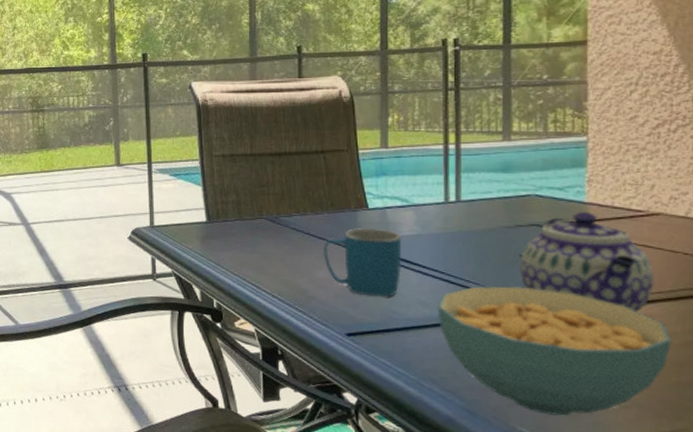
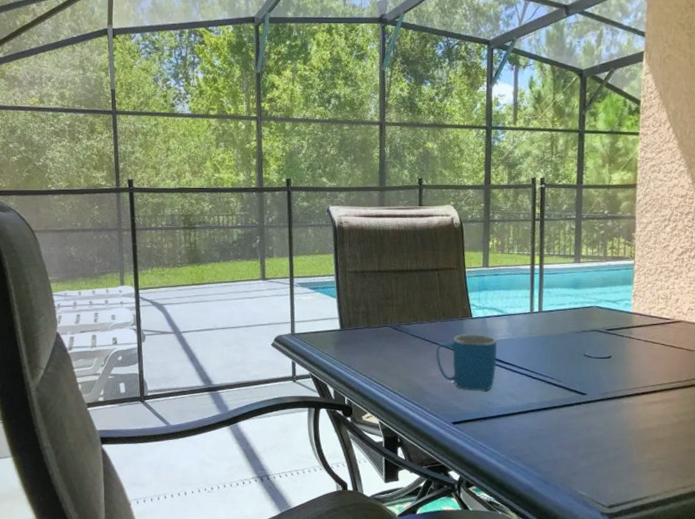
cereal bowl: present [437,285,671,416] -> none [522,379,685,480]
teapot: present [520,212,654,312] -> none [584,320,676,397]

